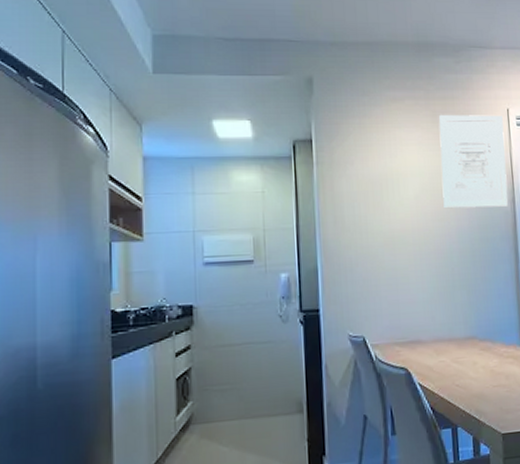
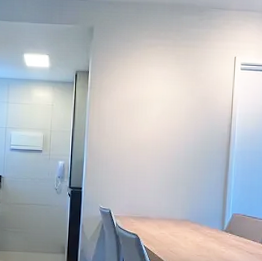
wall art: present [438,114,508,209] -> none [177,58,230,129]

